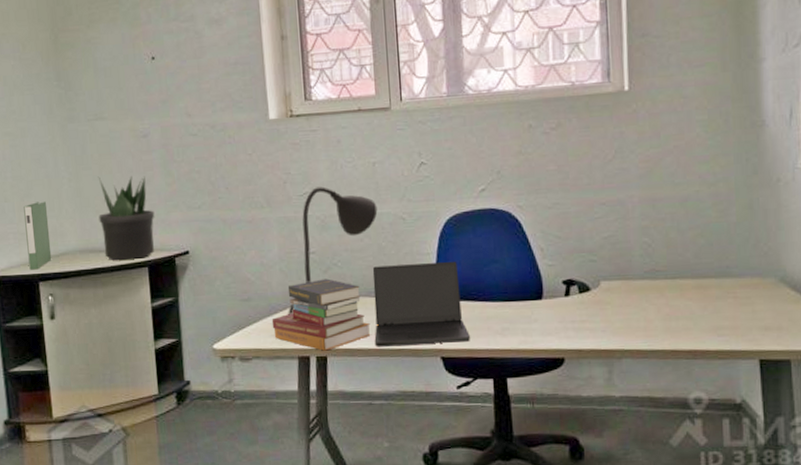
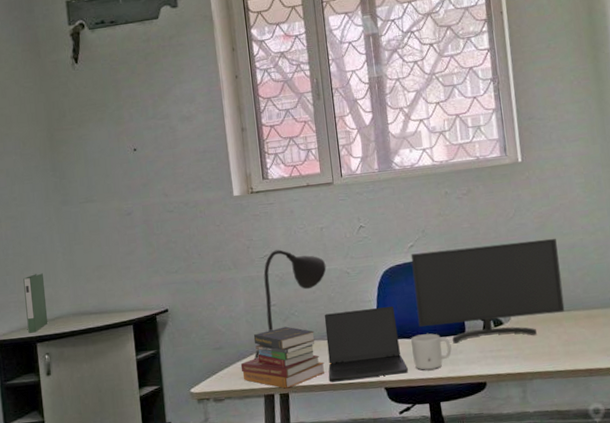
planter: present [98,175,155,261] -> none [88,247,138,321]
mug: none [476,296,525,340] -> present [411,333,452,370]
computer monitor: none [481,188,669,310] -> present [410,238,565,344]

